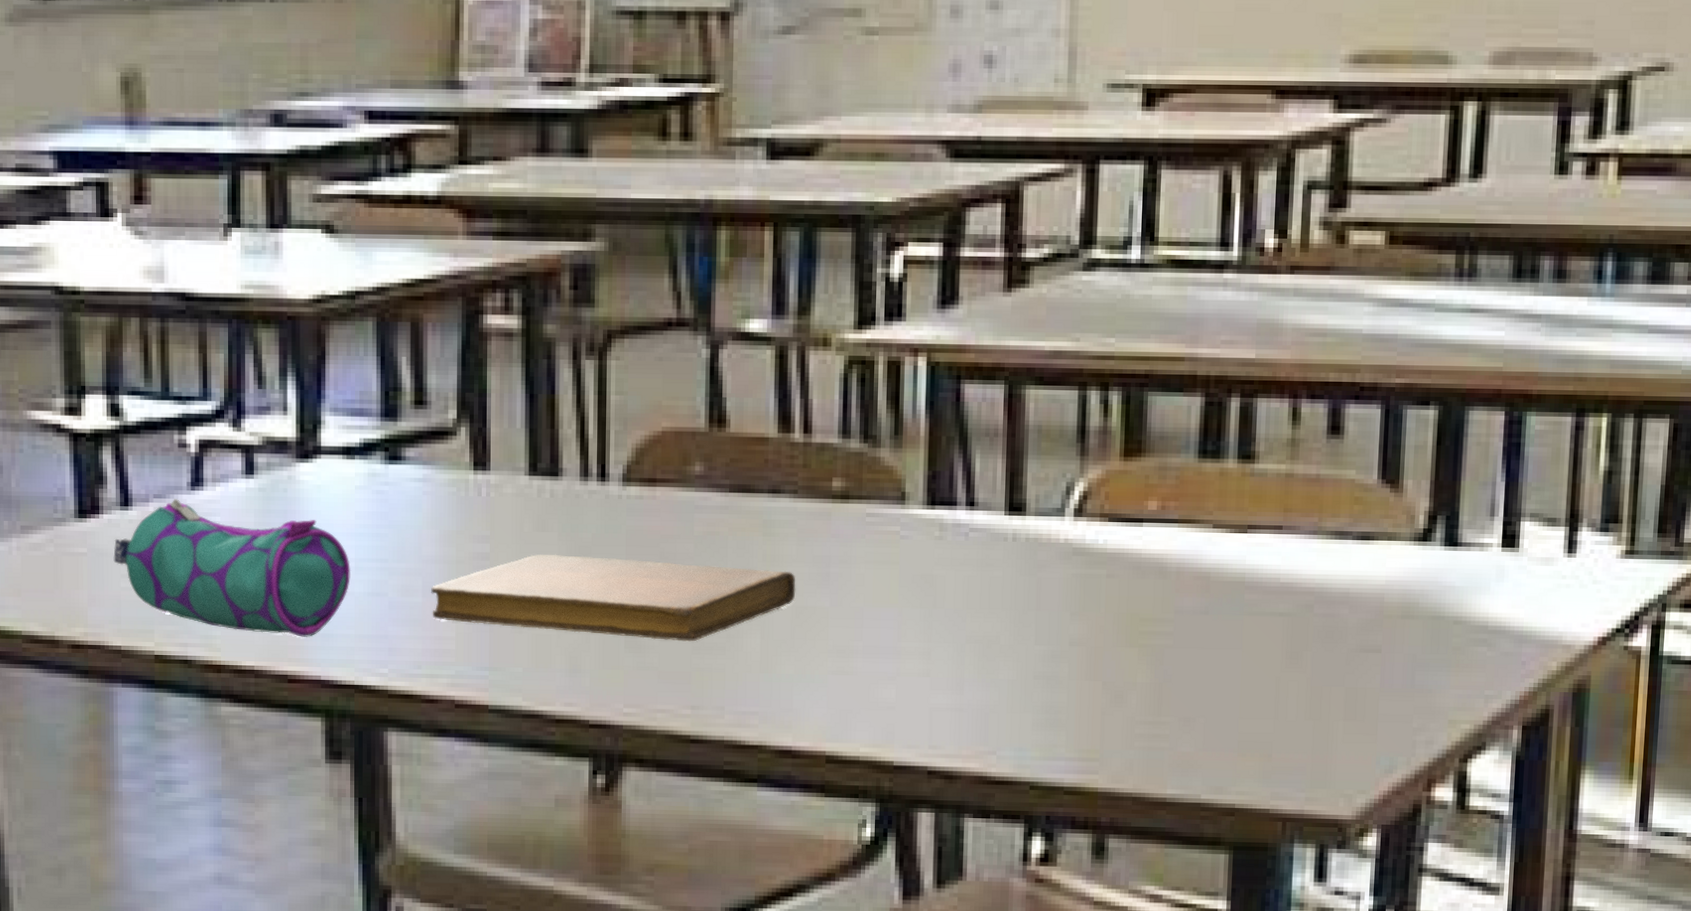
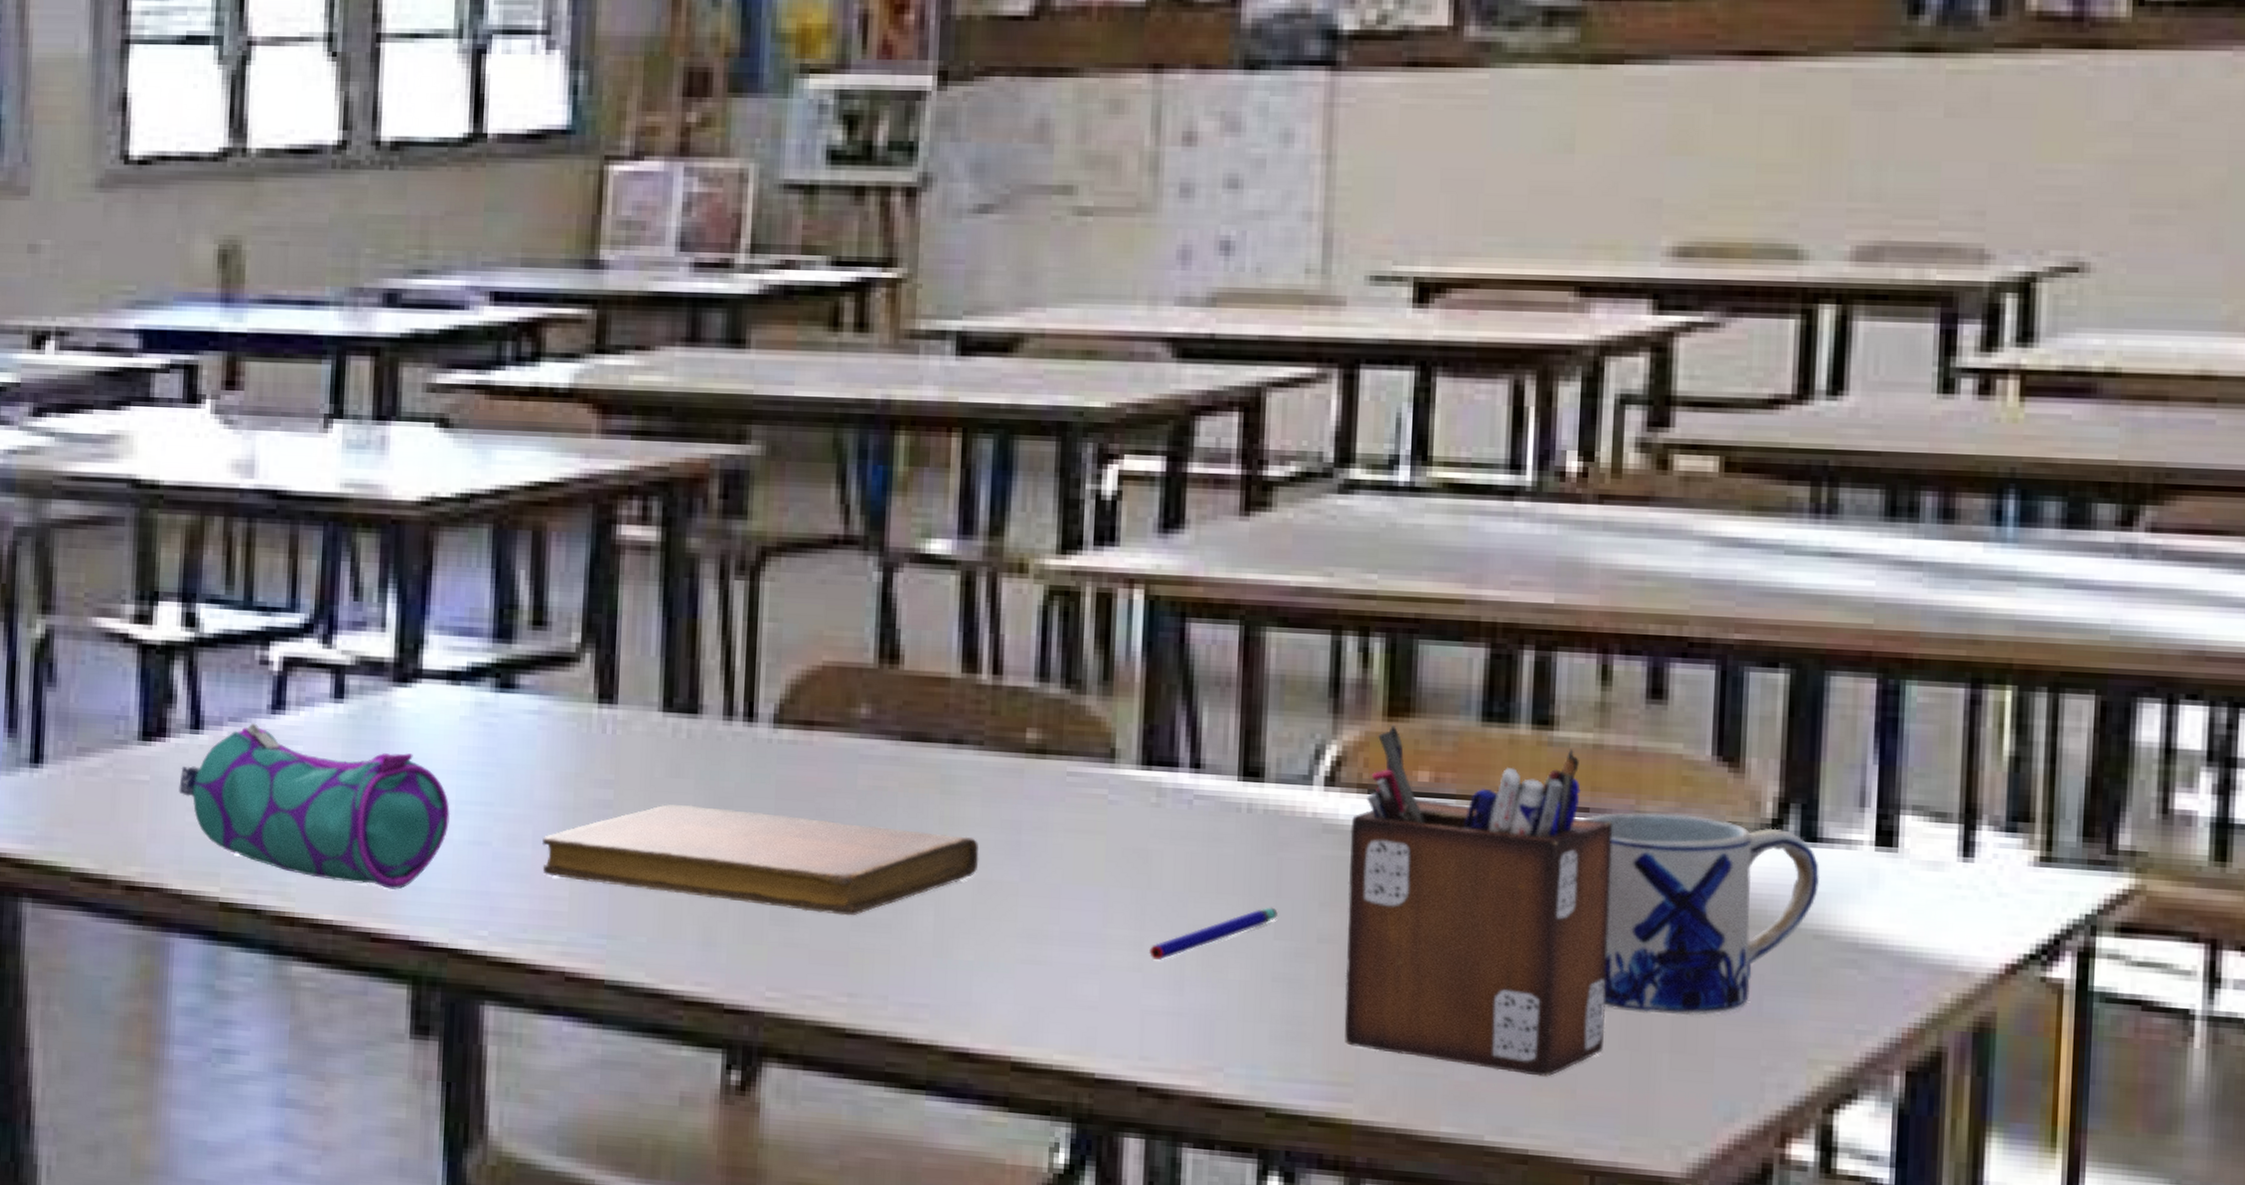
pen: none [936,618,1038,666] -> present [1149,907,1278,960]
desk organizer: none [1091,463,1301,745] -> present [1344,724,1613,1077]
mug: none [1278,527,1460,690] -> present [1584,812,1820,1016]

